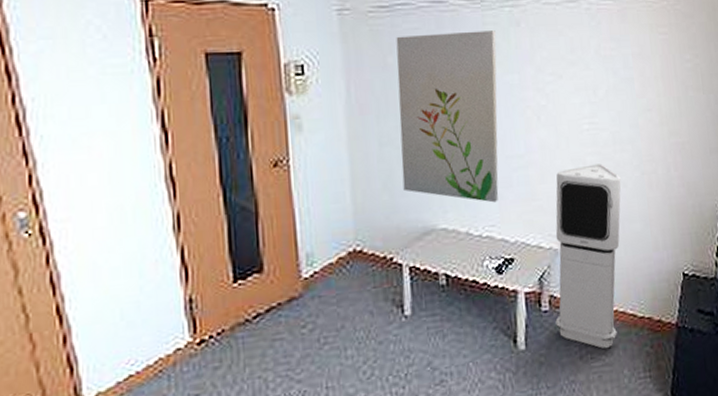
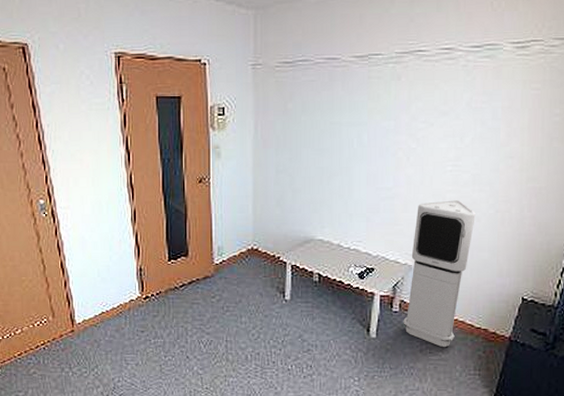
wall art: present [396,30,499,203] -> none [292,83,379,224]

